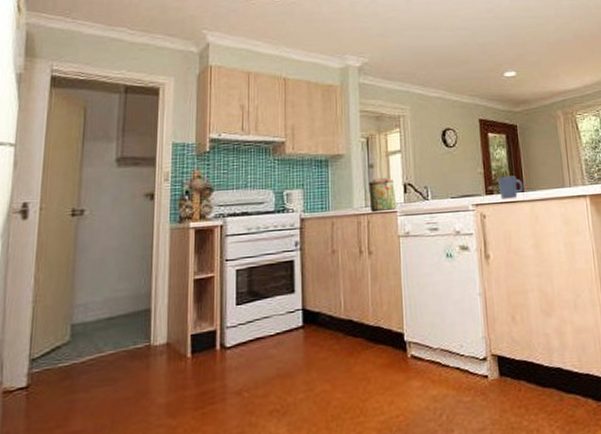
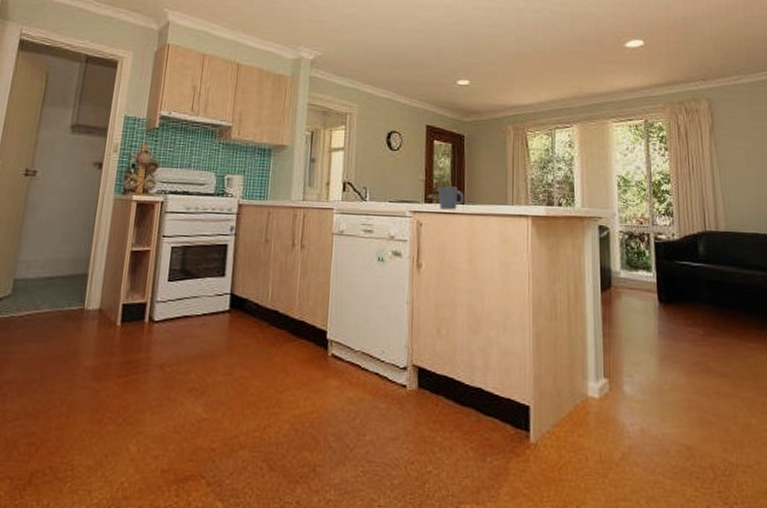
canister: present [368,177,397,213] -> none [307,173,335,208]

